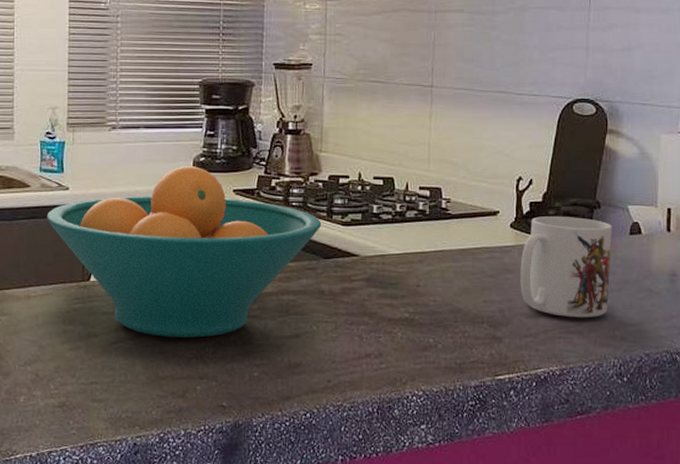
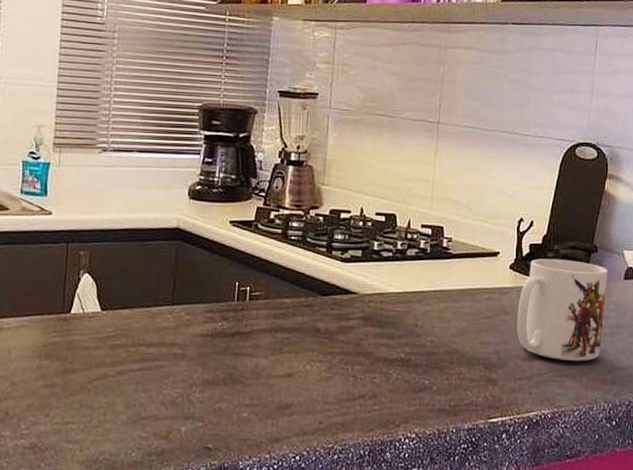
fruit bowl: present [46,166,322,338] -> none [25,194,321,376]

